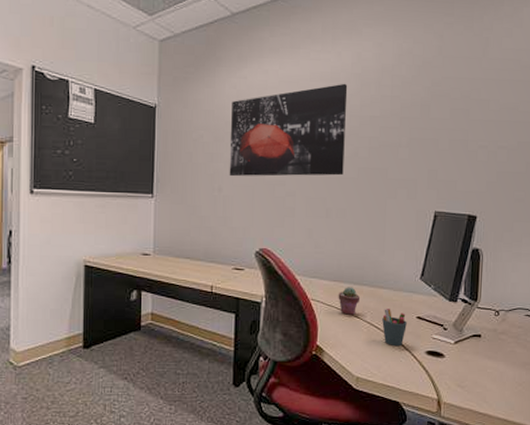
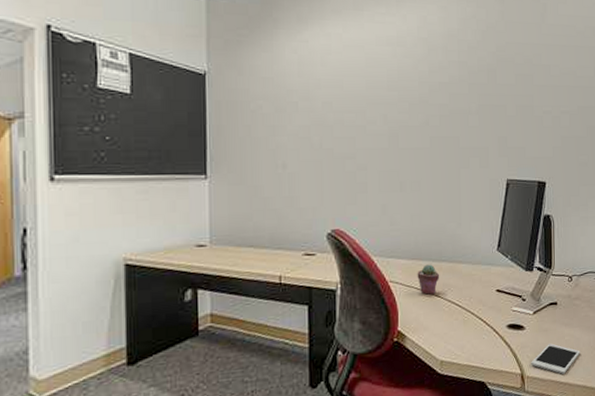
wall art: present [229,83,348,177] -> none [292,48,416,151]
pen holder: present [382,309,407,347] -> none [463,284,487,324]
cell phone: none [449,374,503,405] -> present [531,343,580,374]

